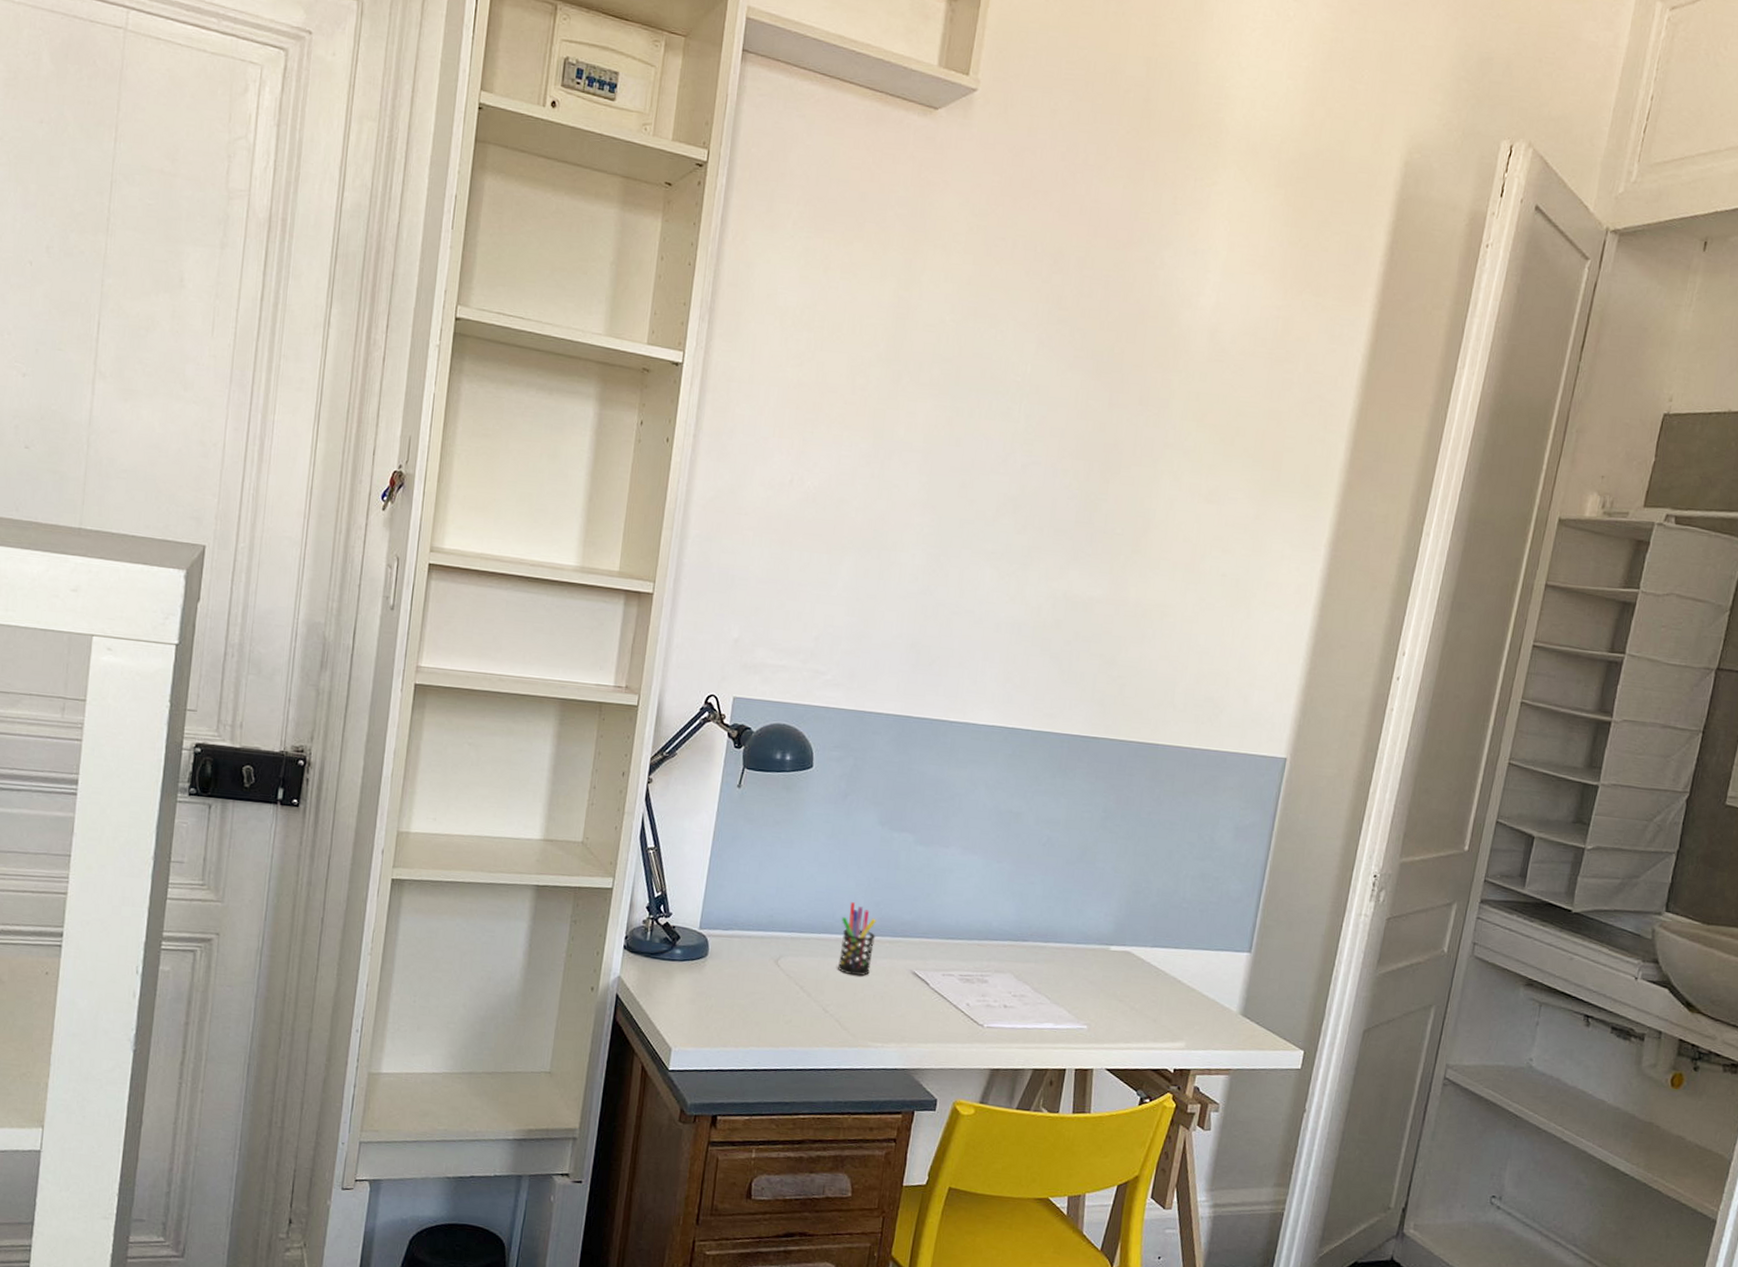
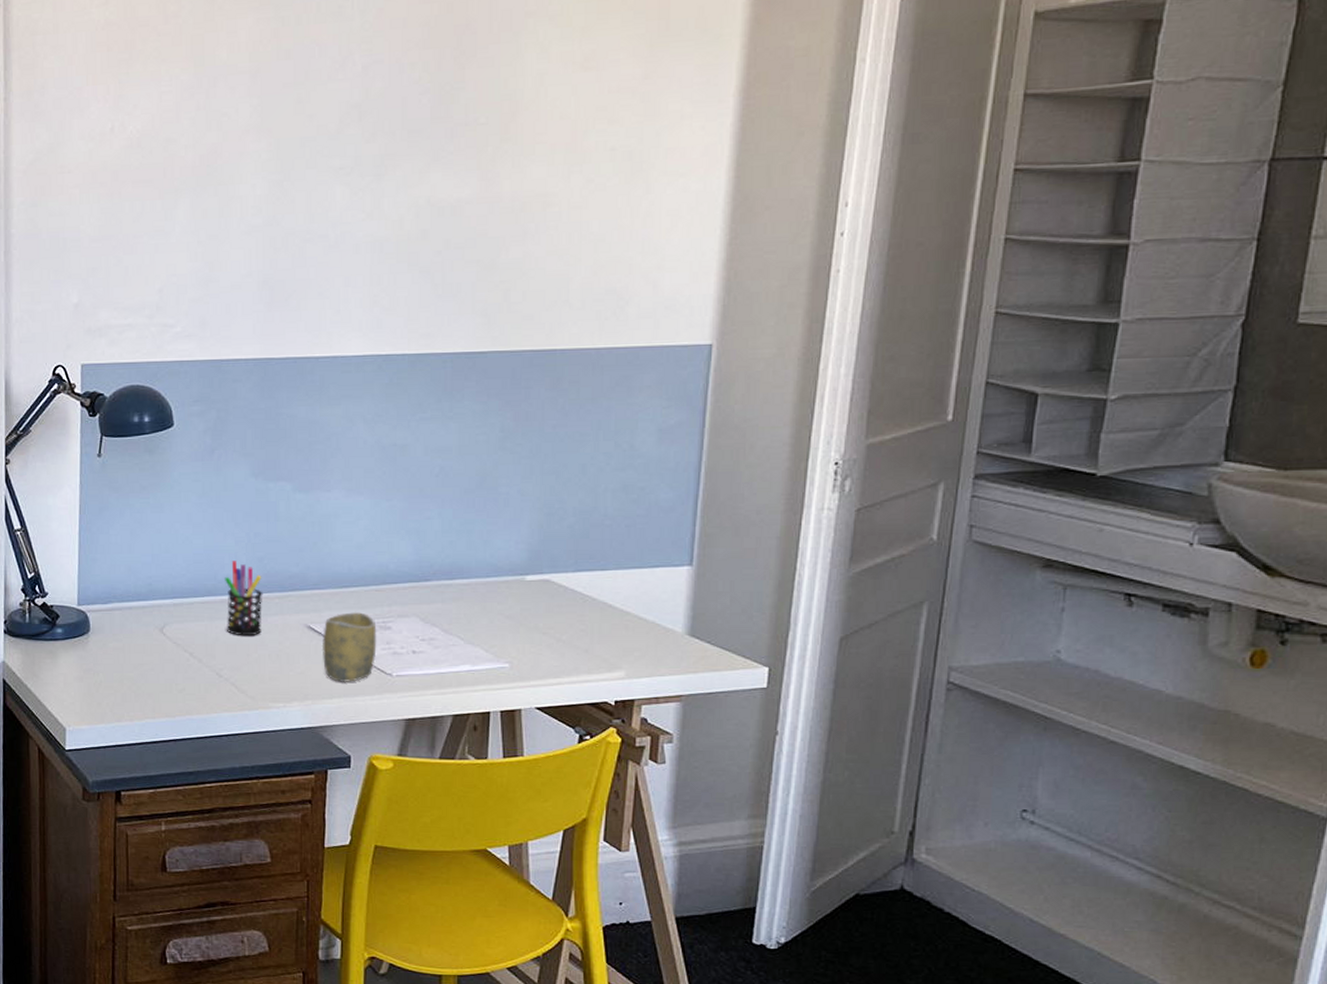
cup: none [922,963,975,1029] -> present [321,612,377,682]

